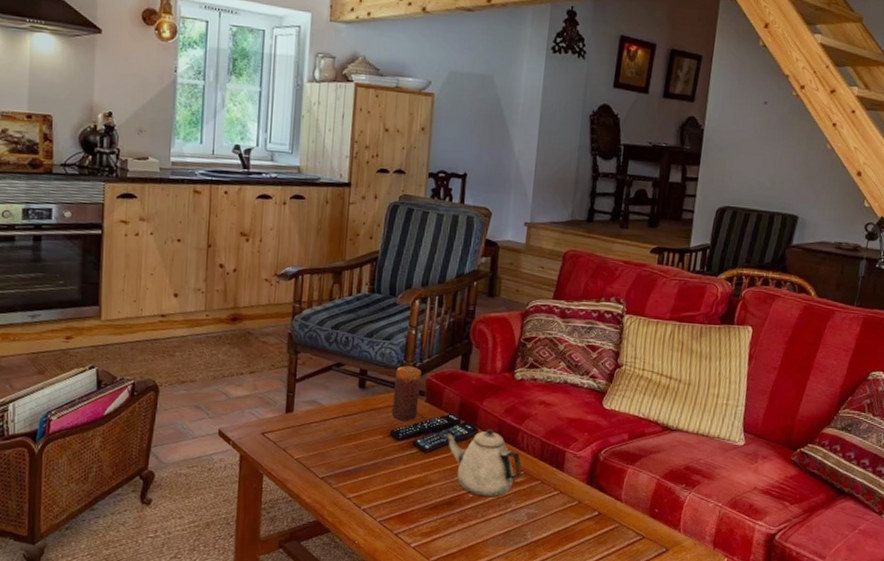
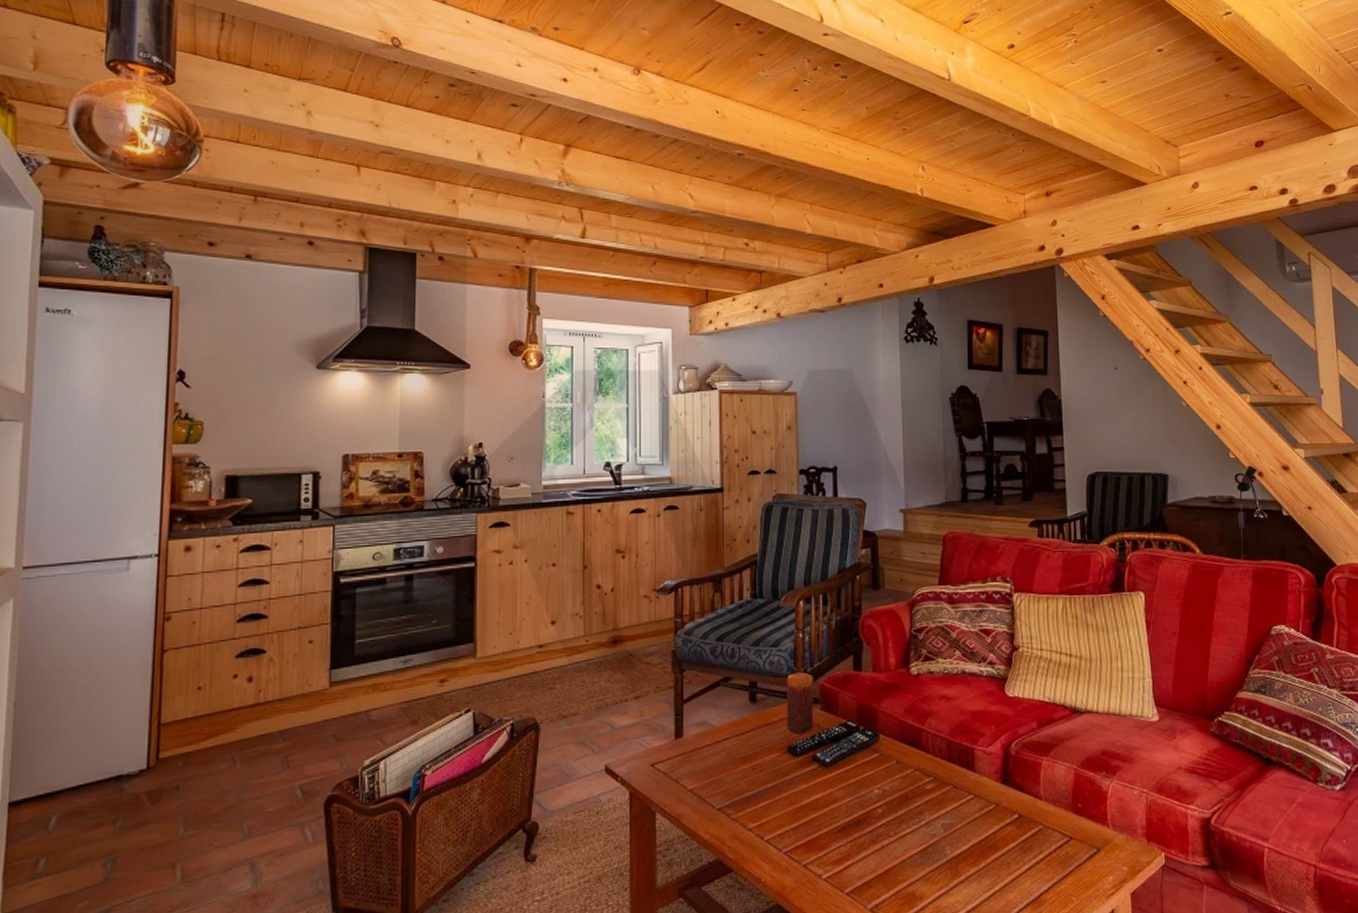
teapot: present [446,429,522,498] -> none [846,733,931,811]

